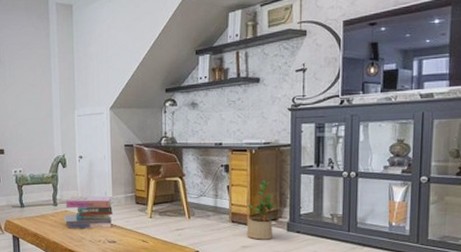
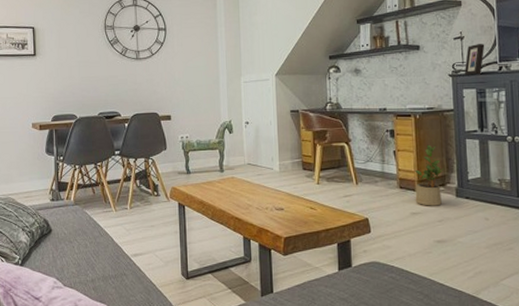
books: present [64,196,113,229] -> none [230,161,280,196]
picture frame: none [304,76,328,110] -> present [464,44,485,76]

